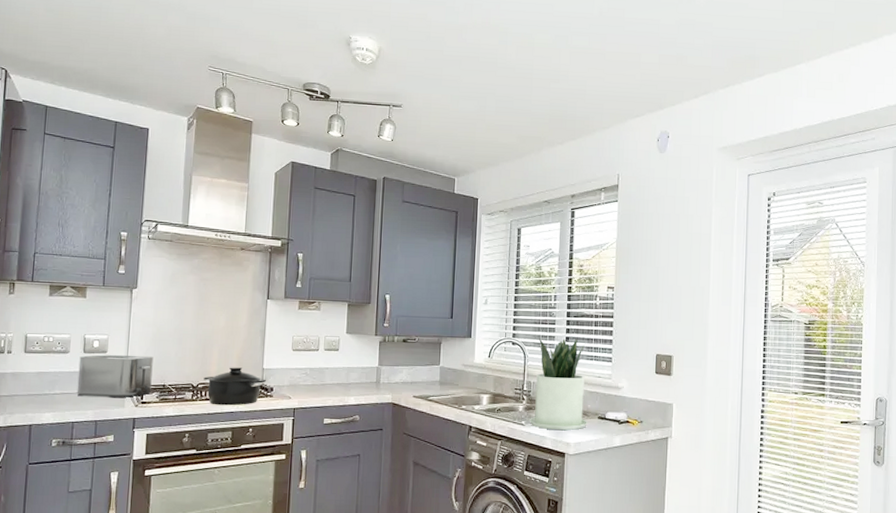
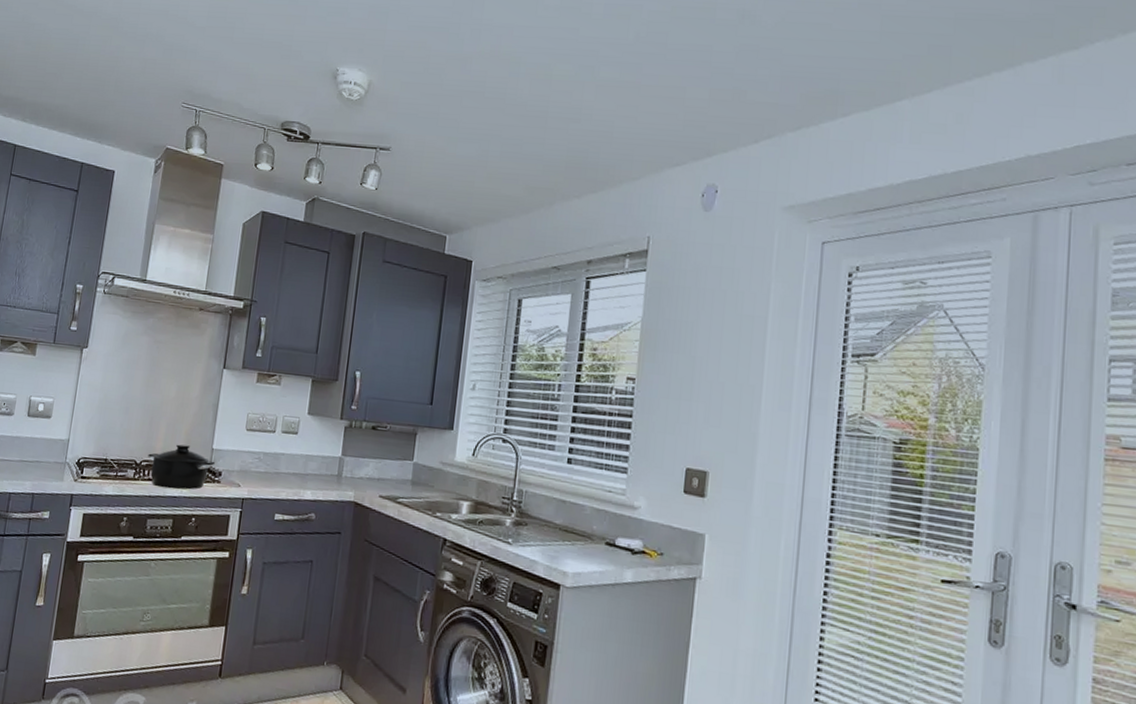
toaster: present [77,354,153,398] -> none [17,419,98,471]
planter: present [529,338,588,431] -> none [517,436,593,556]

